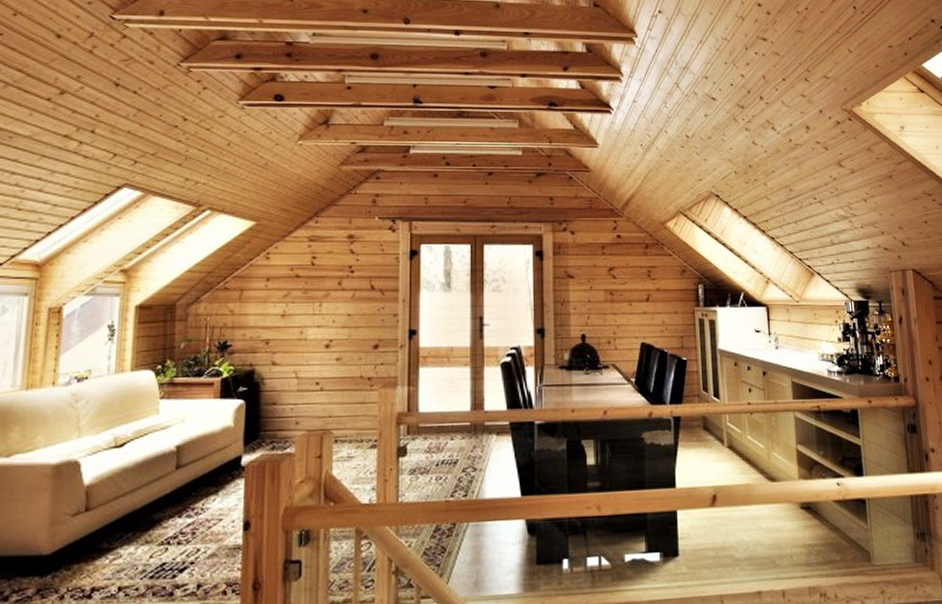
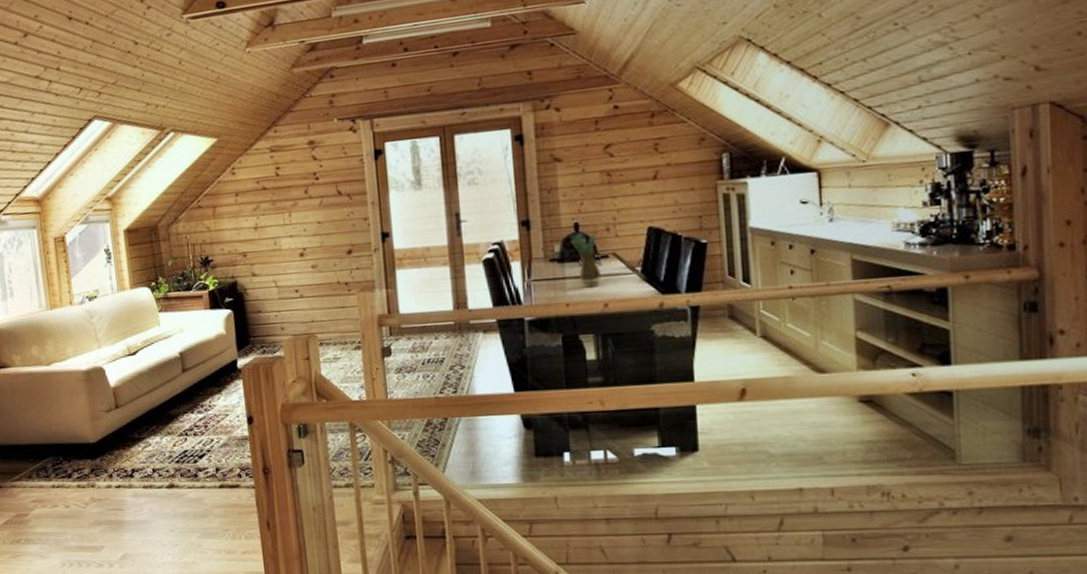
vase: none [577,341,603,395] -> present [569,231,602,288]

